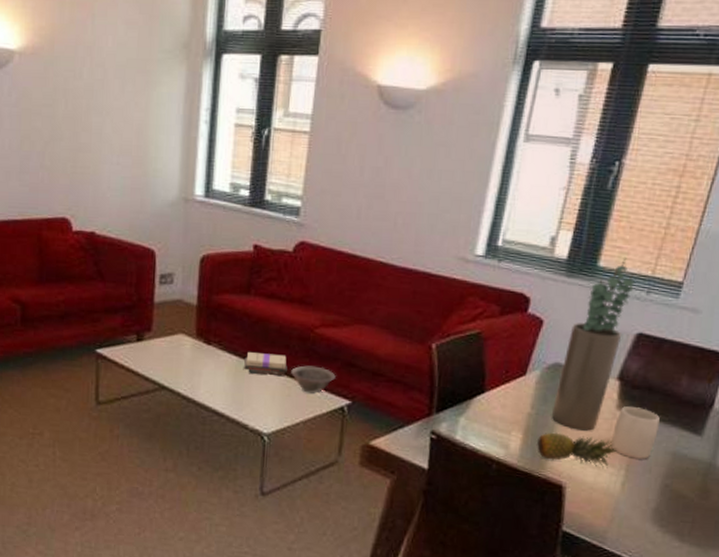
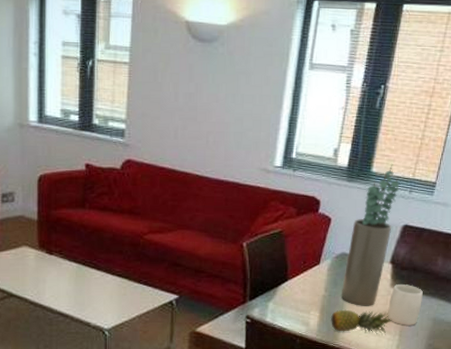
books: present [243,352,287,377] -> none [83,259,122,279]
decorative bowl: present [291,365,336,394] -> none [125,267,164,291]

